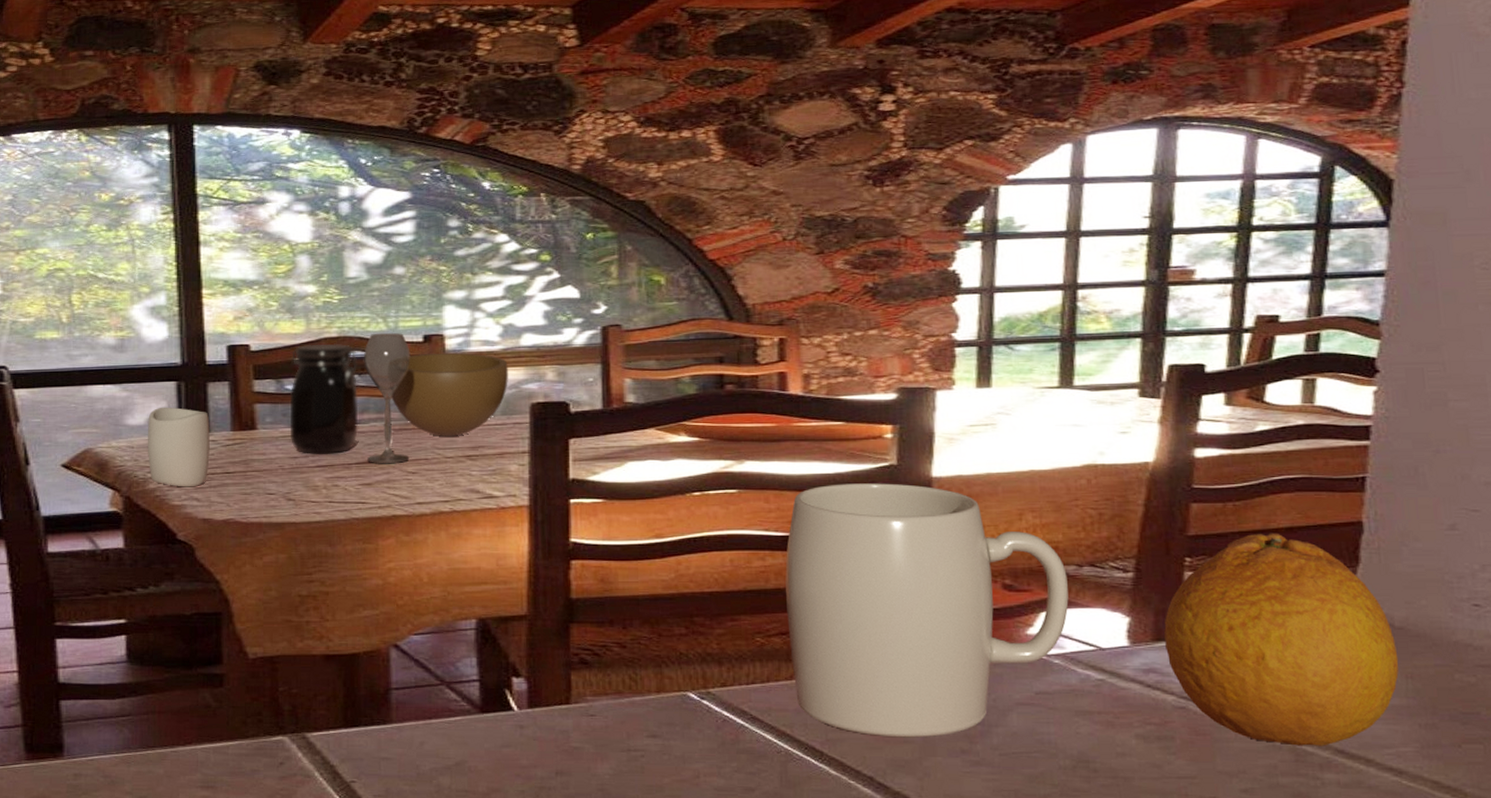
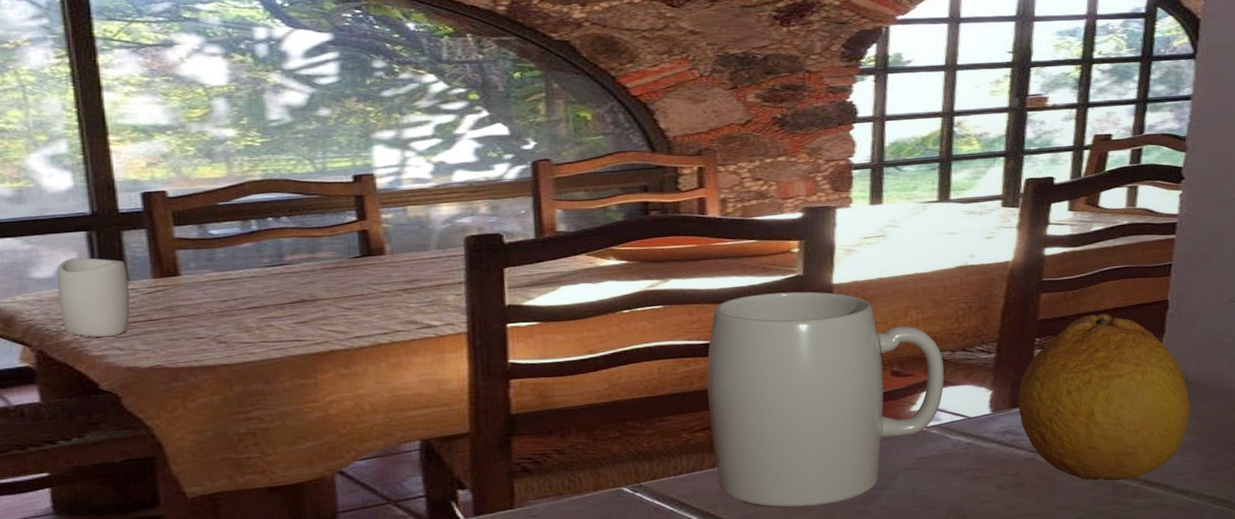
jar: present [289,343,359,454] -> none [213,186,290,297]
wineglass: present [364,332,411,464] -> none [291,173,344,302]
bowl: present [391,352,508,436] -> none [323,191,442,272]

